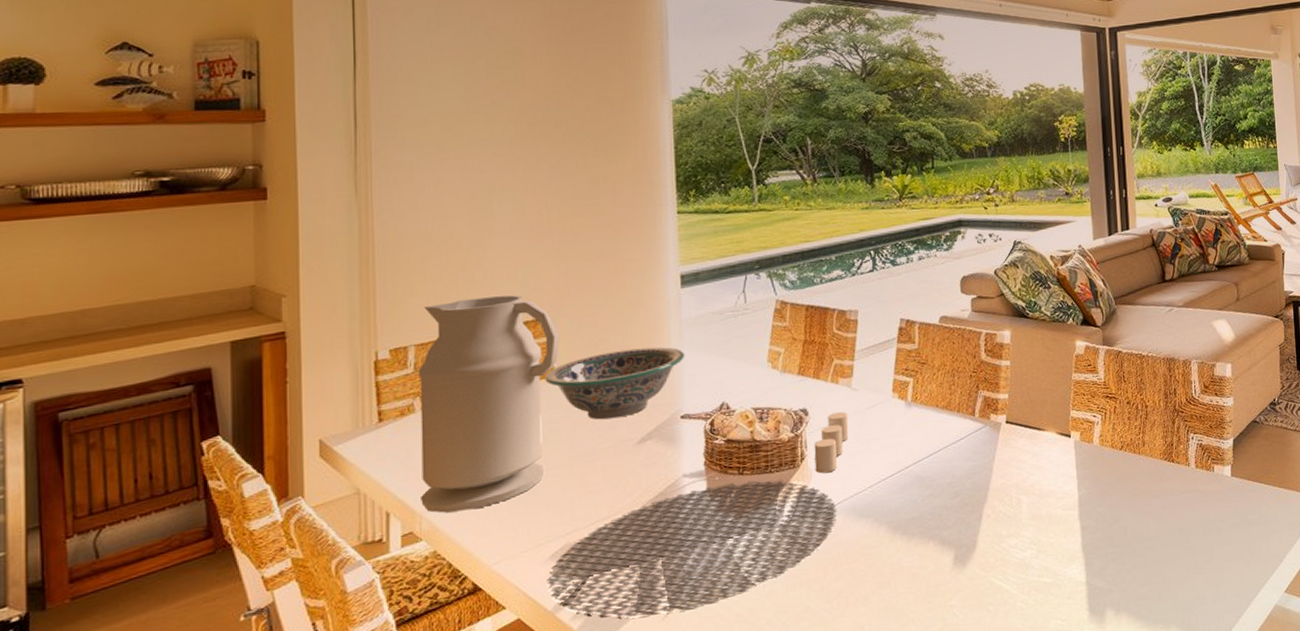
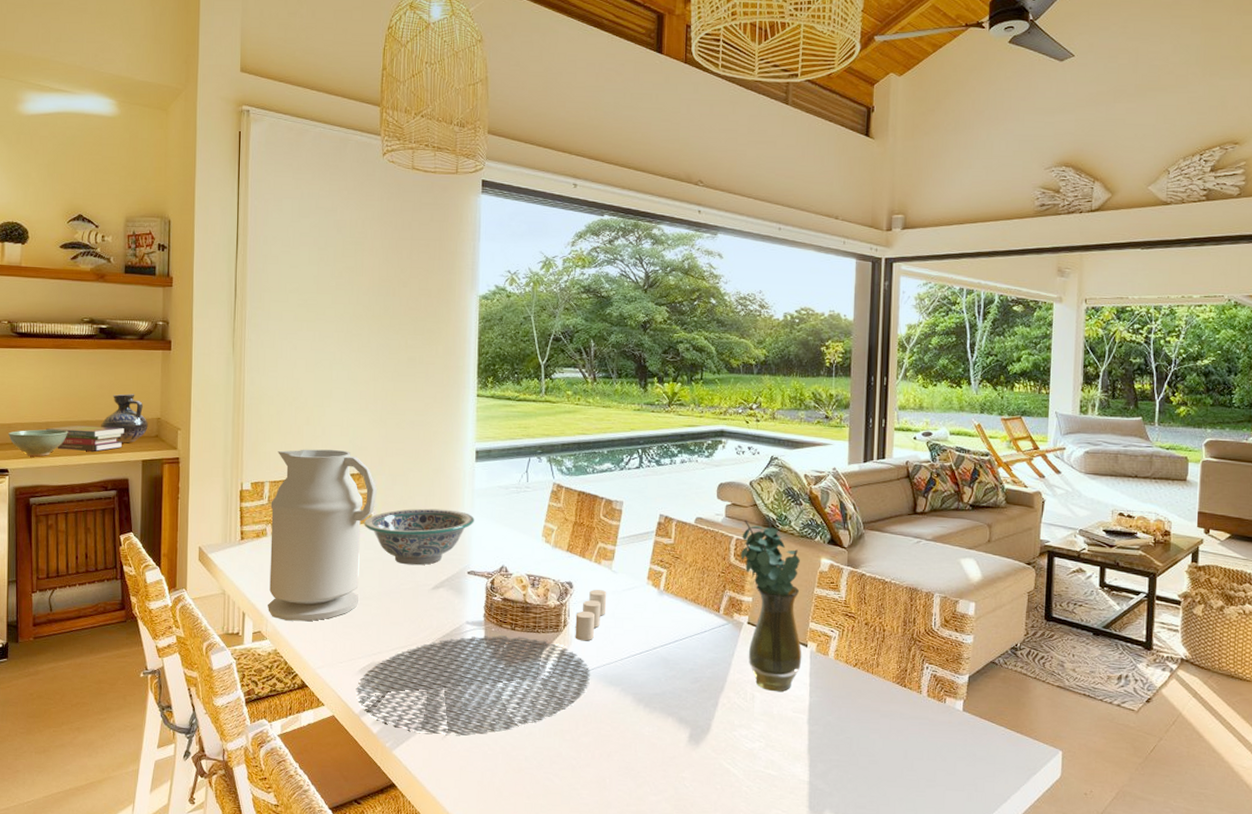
bowl: none [21,317,117,358] -> present [8,429,68,457]
books: none [82,303,202,344] -> present [46,425,124,451]
ceramic jug: none [166,259,238,324] -> present [101,394,148,444]
vase: none [991,310,1067,492] -> present [741,520,802,692]

